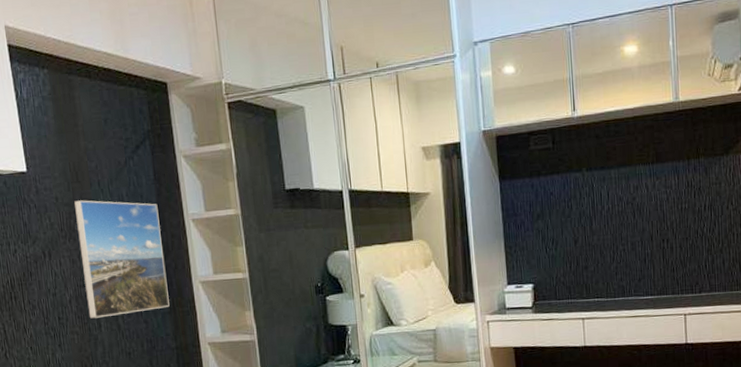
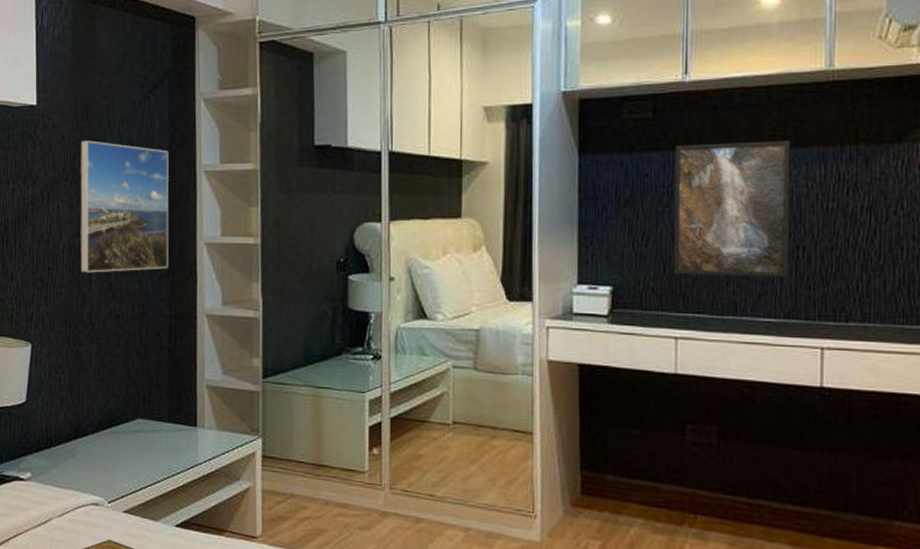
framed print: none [571,159,658,270] -> present [673,141,791,277]

